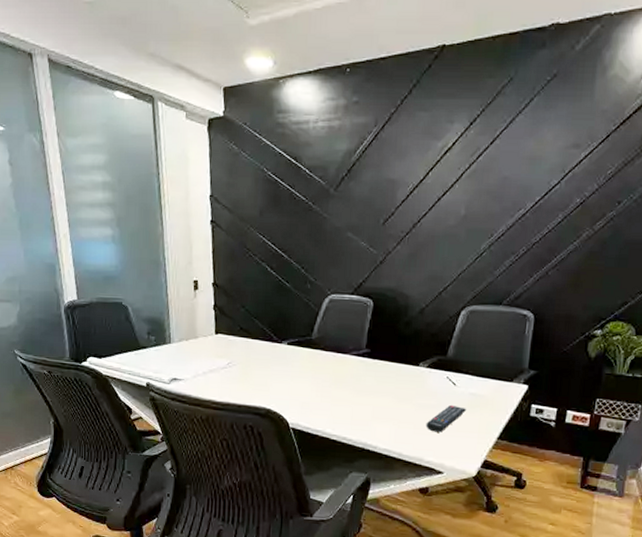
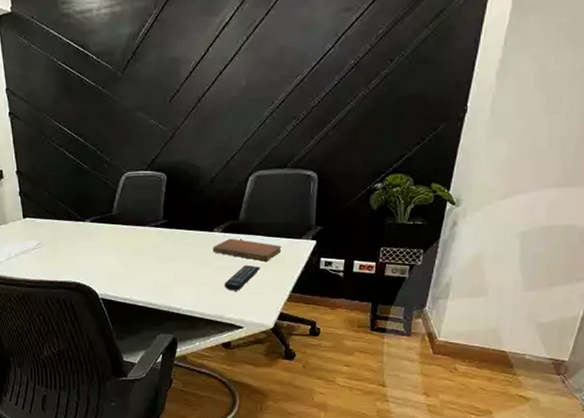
notebook: none [416,374,491,403] -> present [212,238,282,262]

